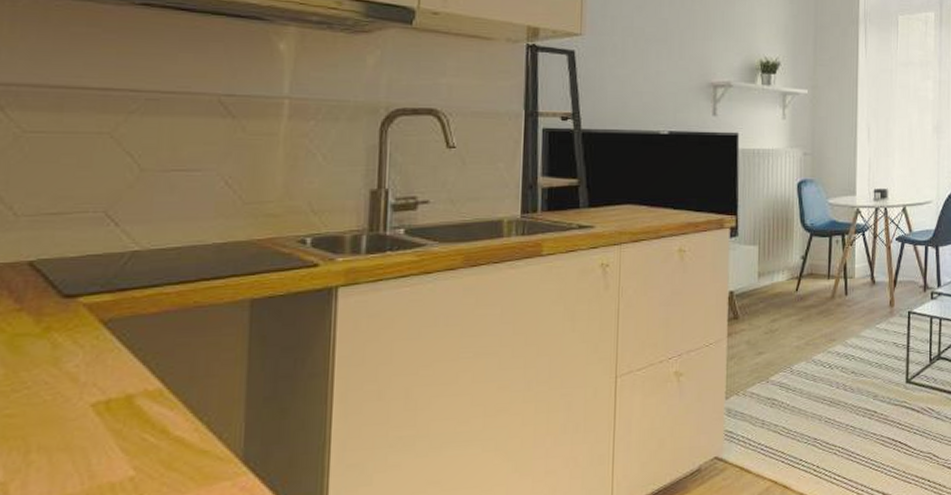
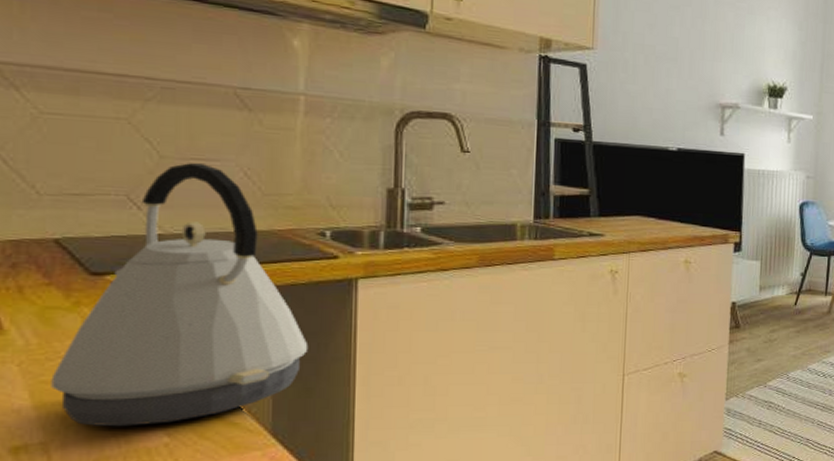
kettle: none [15,175,285,462] -> present [51,163,309,427]

